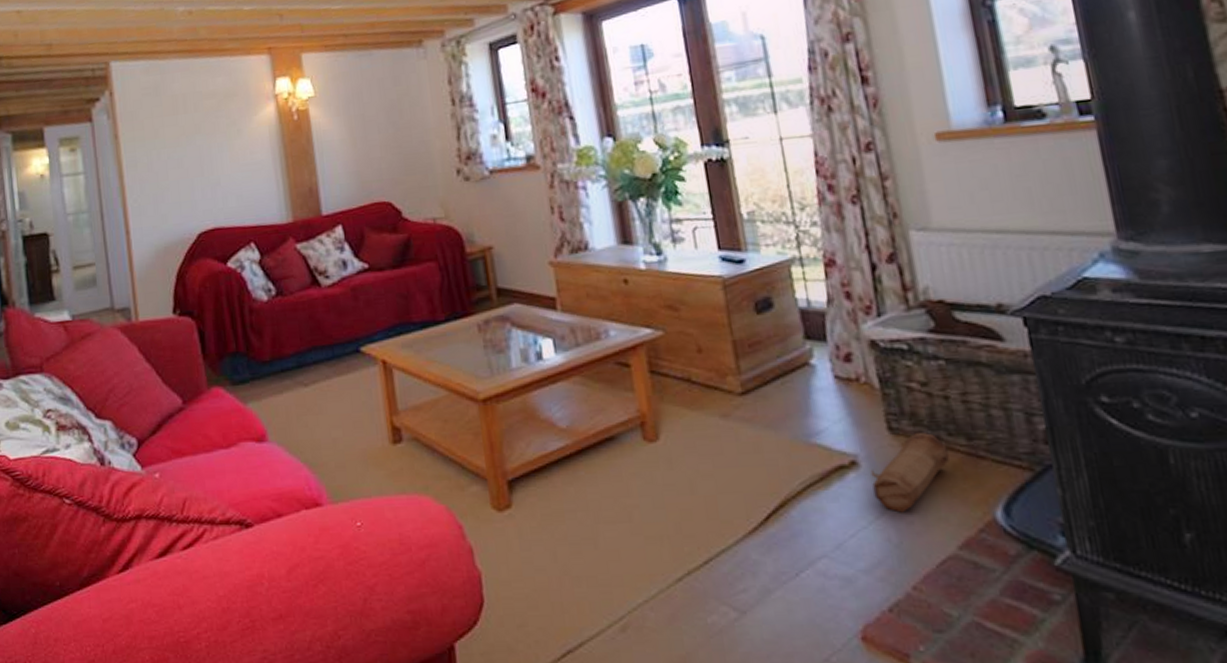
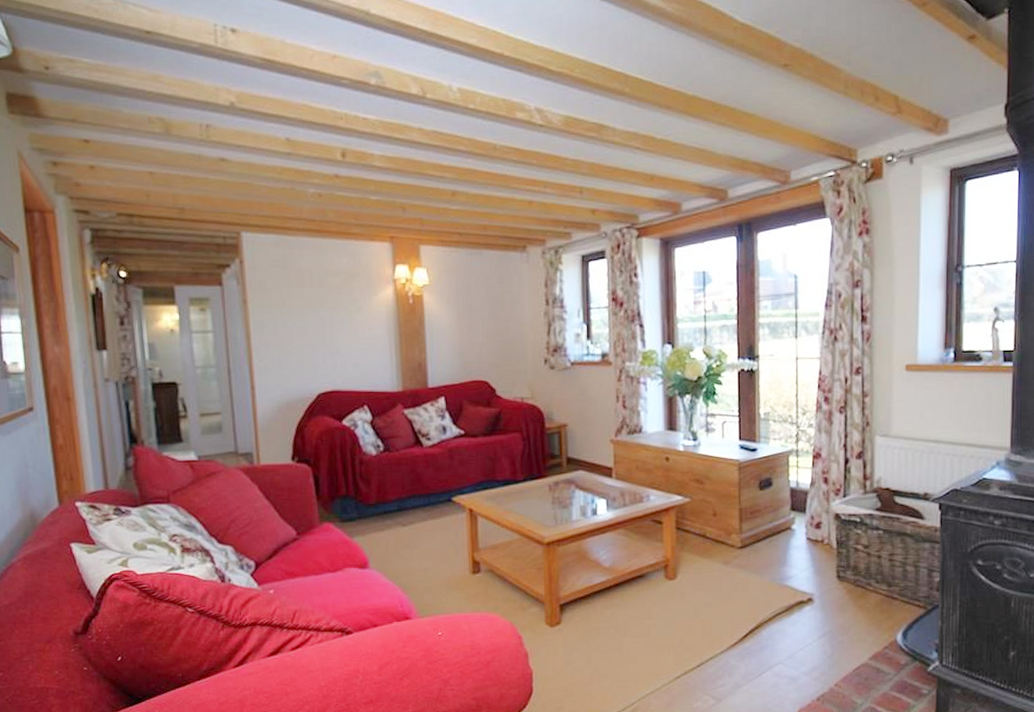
decorative log: present [870,431,949,513] -> none [820,579,874,635]

